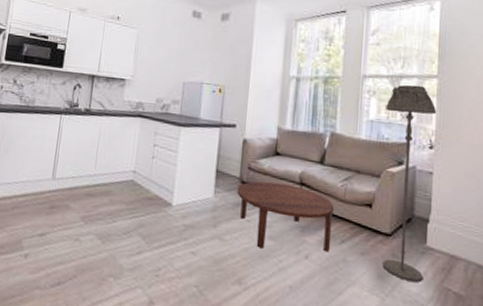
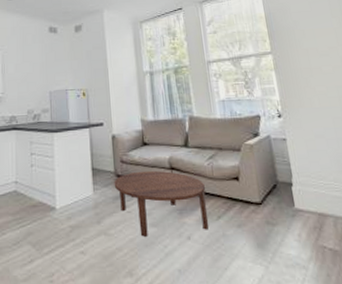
floor lamp: present [382,84,437,283] -> none [232,62,299,246]

